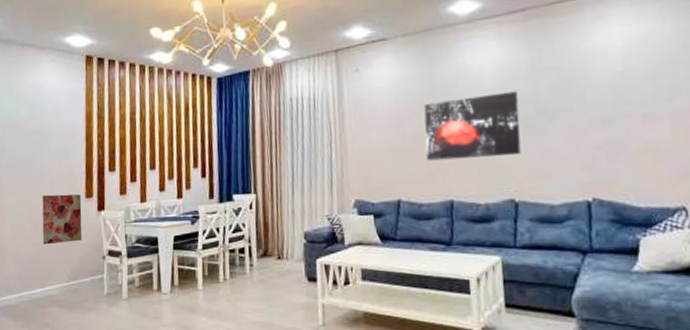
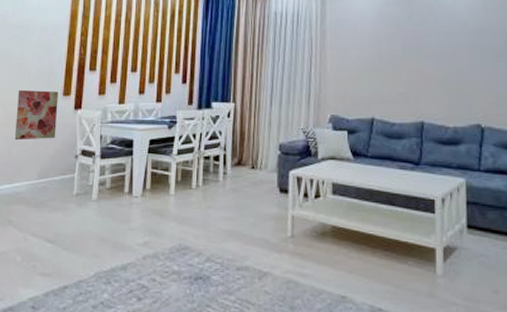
wall art: present [423,91,521,161] -> none [401,22,490,83]

